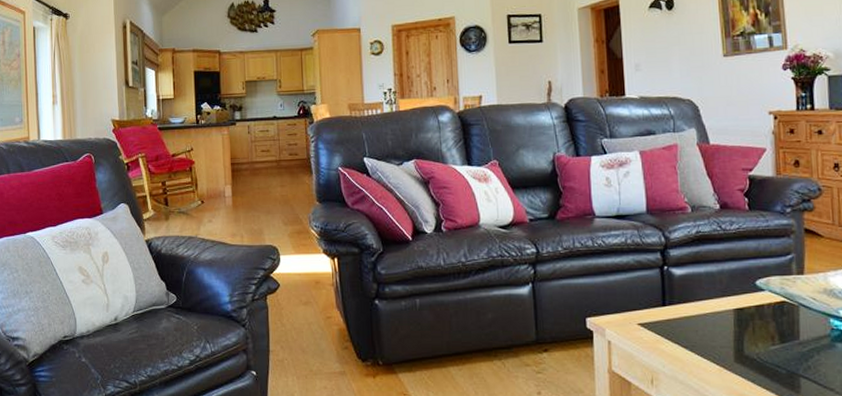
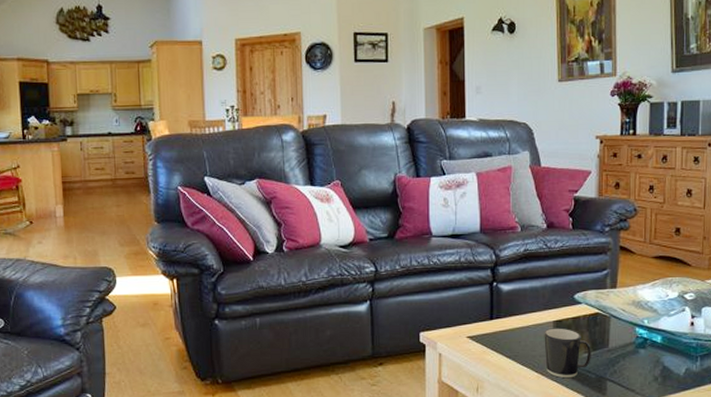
mug: none [723,316,780,373] -> present [544,328,591,379]

